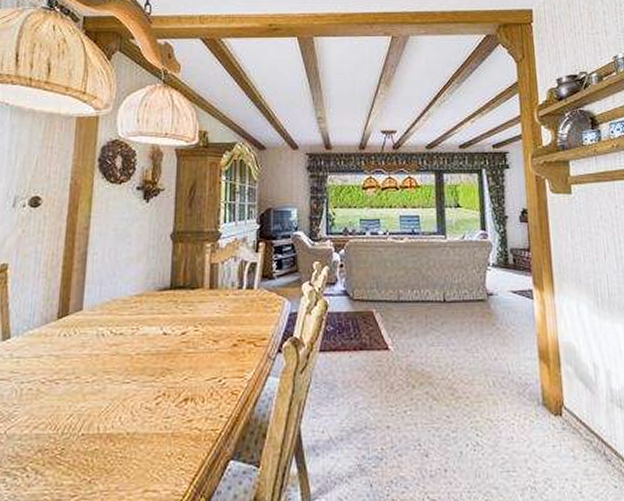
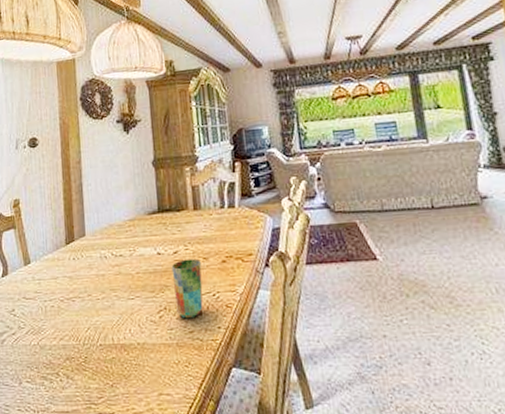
cup: none [176,341,211,406] -> present [171,258,203,319]

